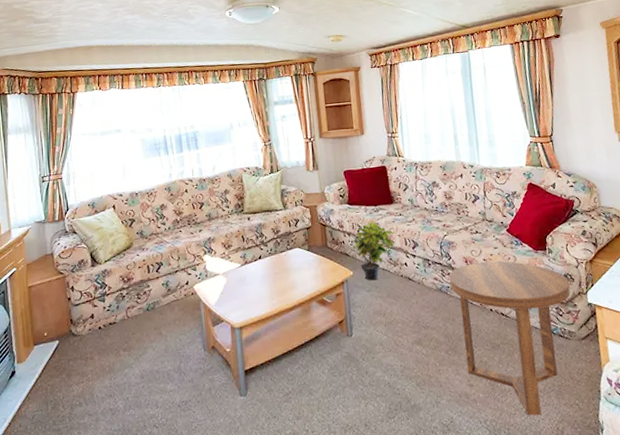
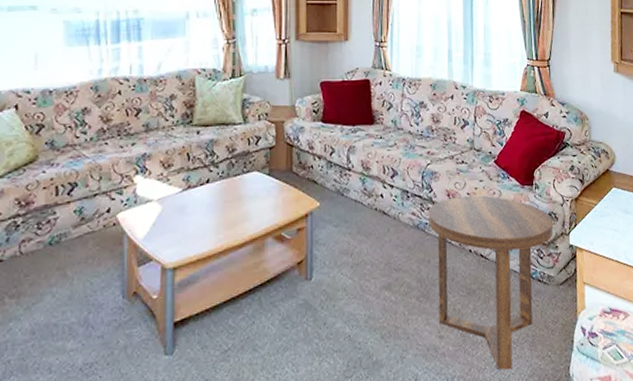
potted plant: present [352,220,394,281] -> none [322,142,372,214]

